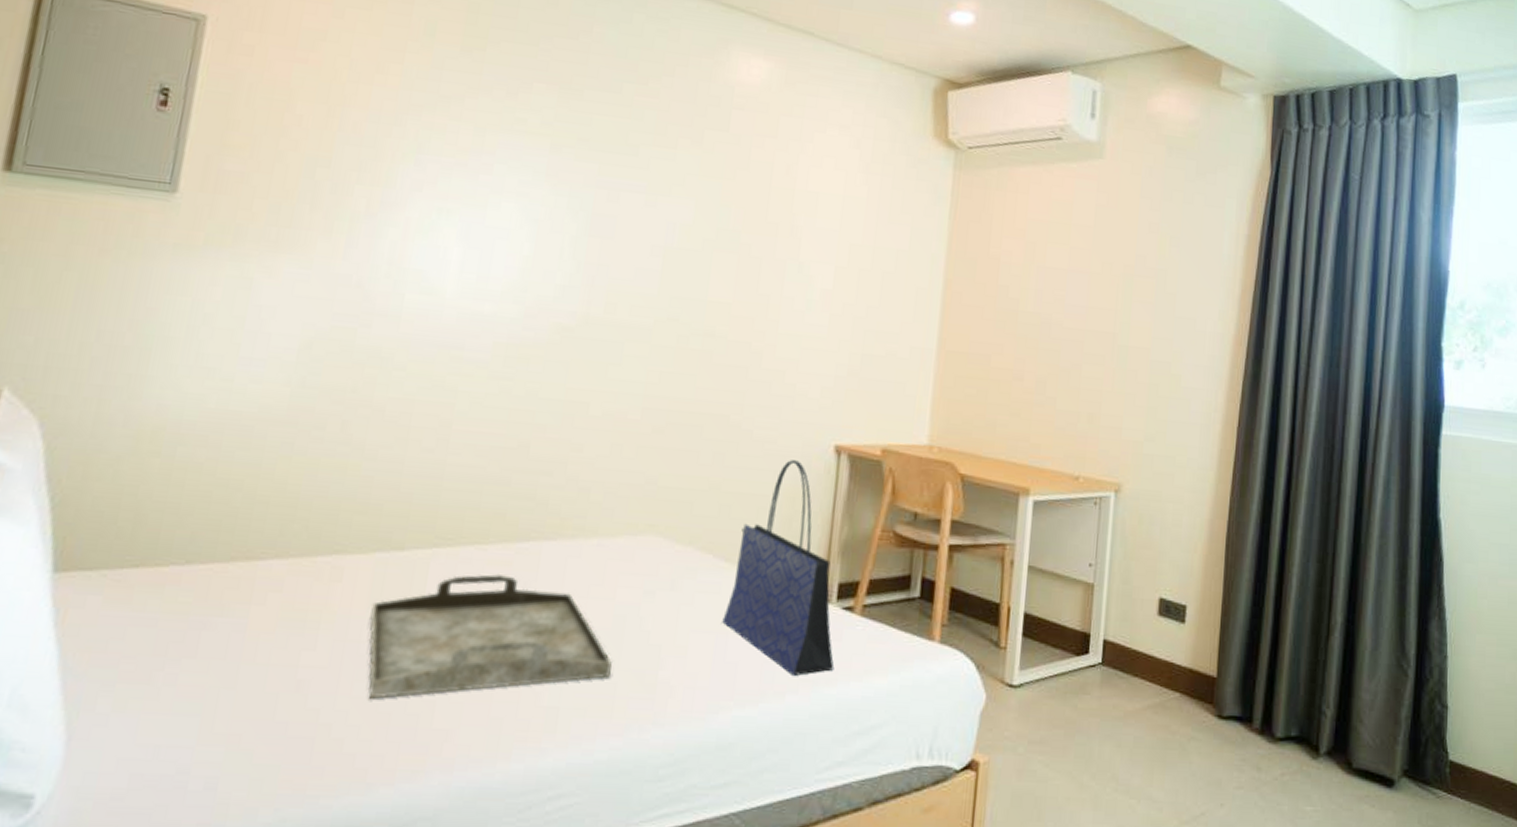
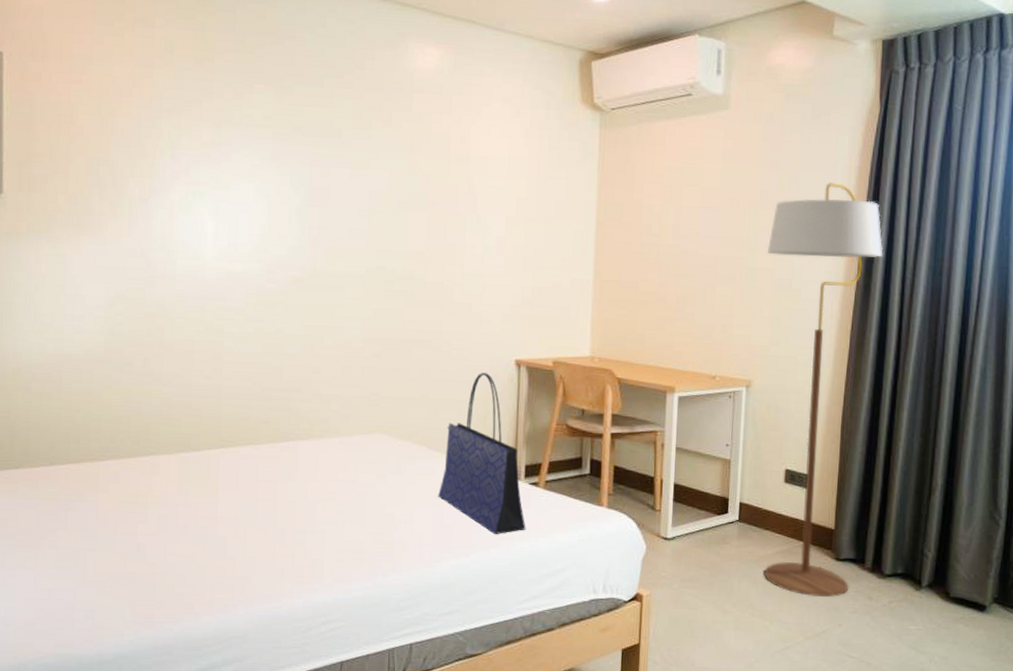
serving tray: present [367,573,612,699] -> none [182,465,359,556]
floor lamp: none [1131,251,1274,767] -> present [764,182,883,597]

